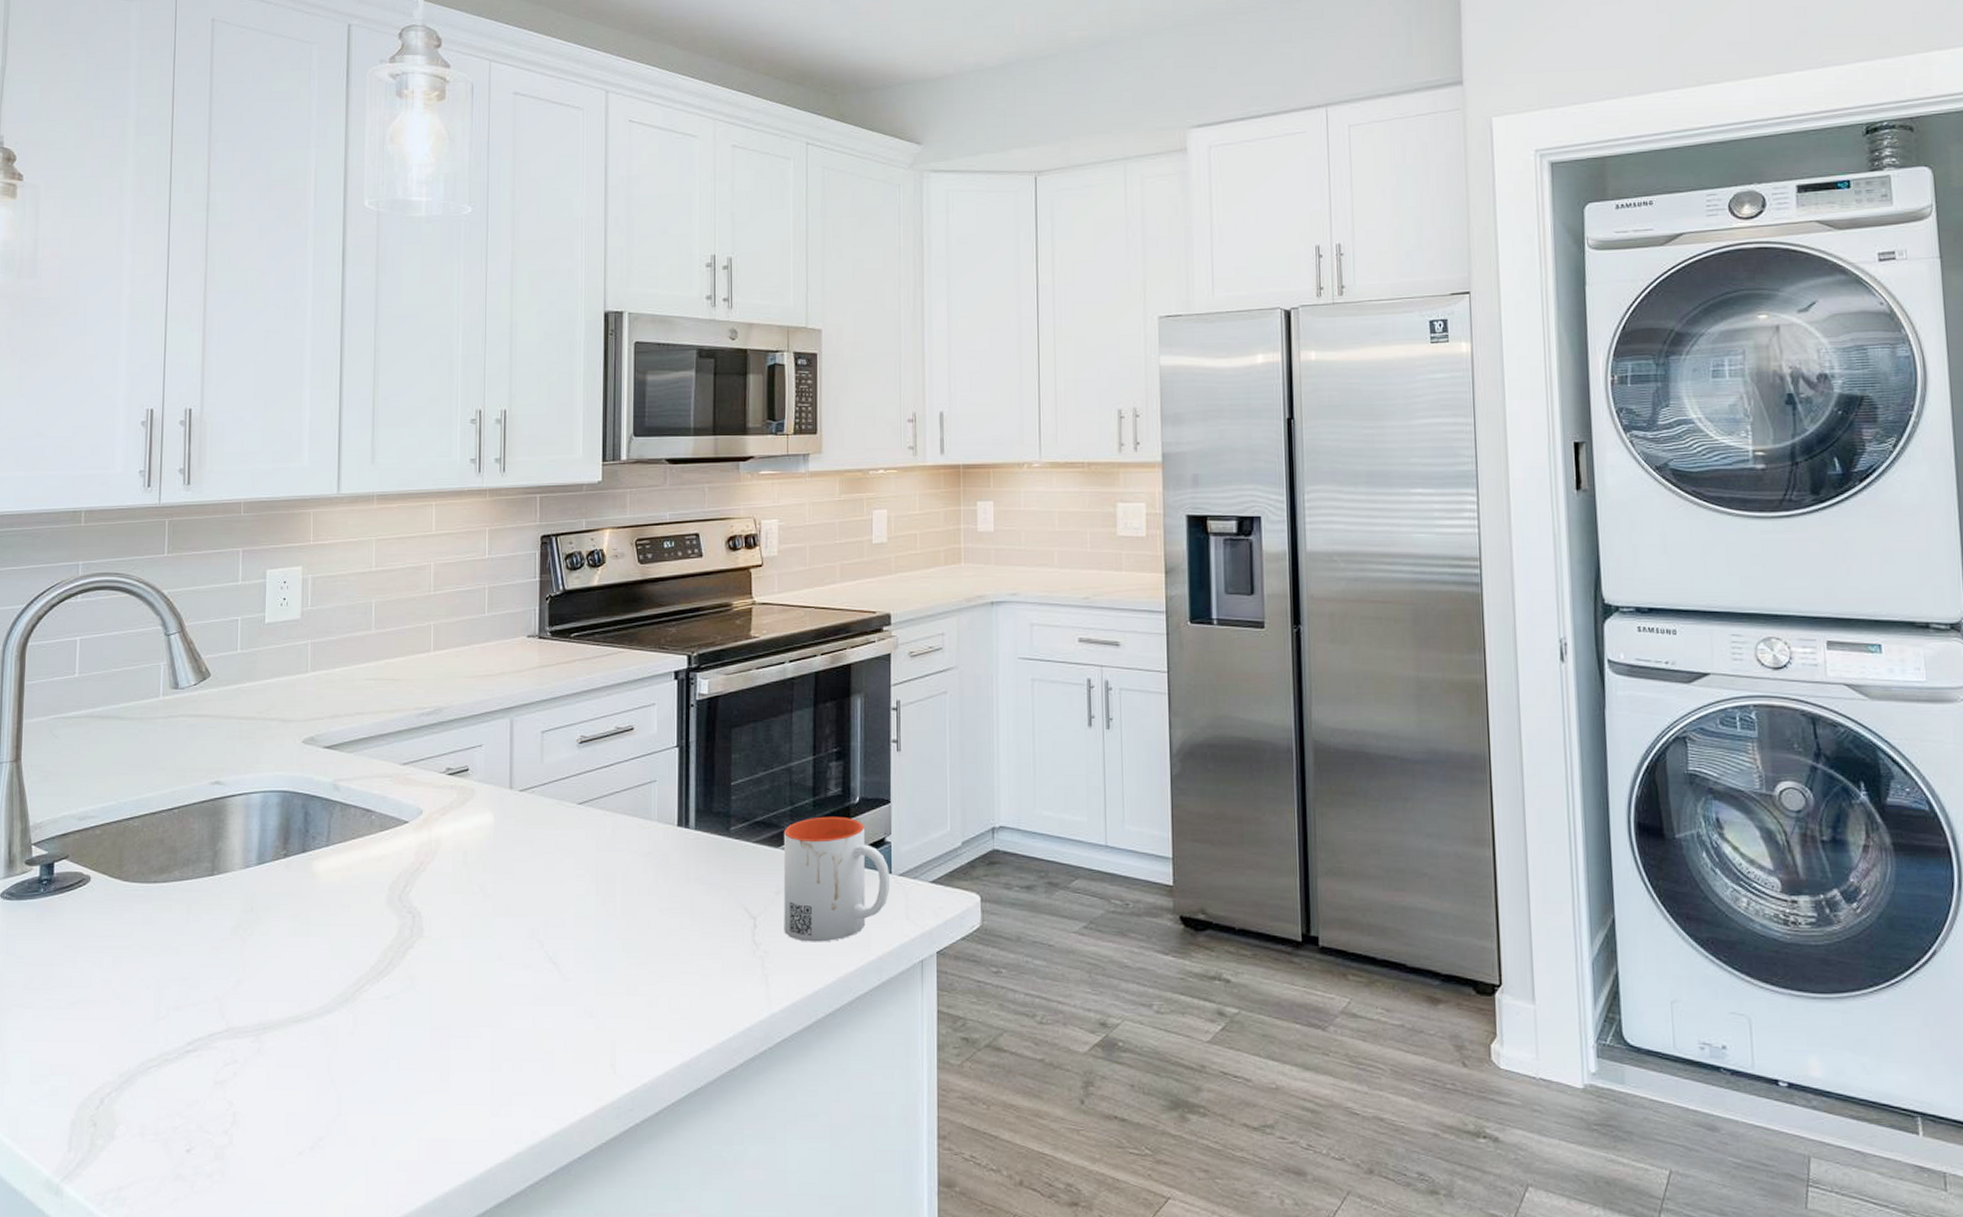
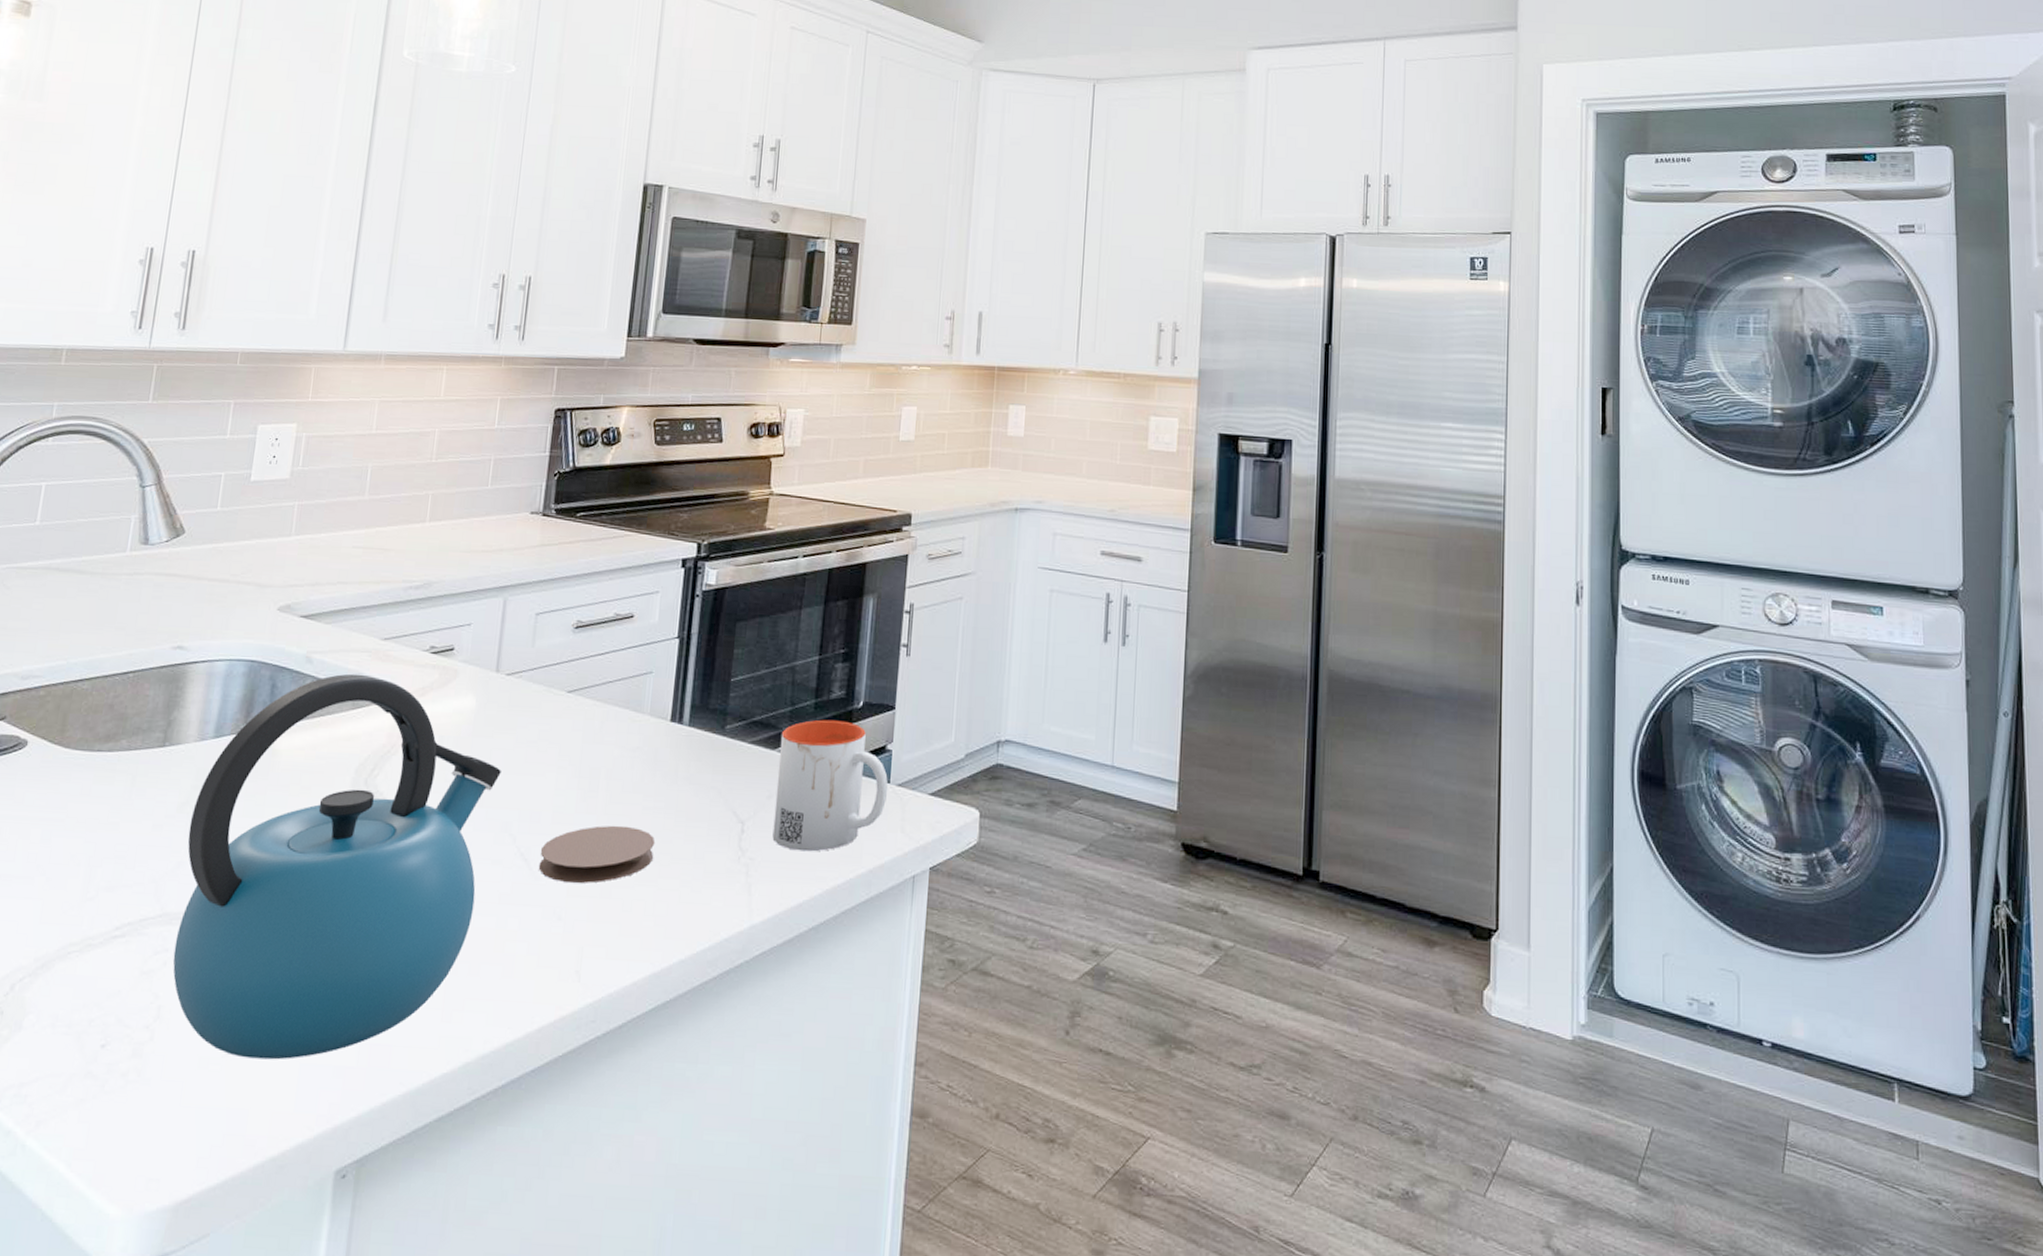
kettle: none [242,798,524,1157] -> present [172,673,501,1060]
coaster: none [567,926,674,982] -> present [538,825,656,883]

